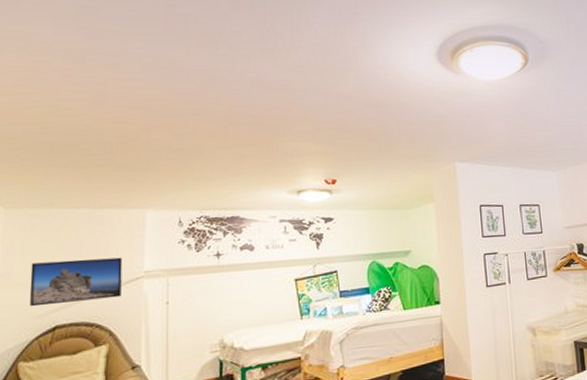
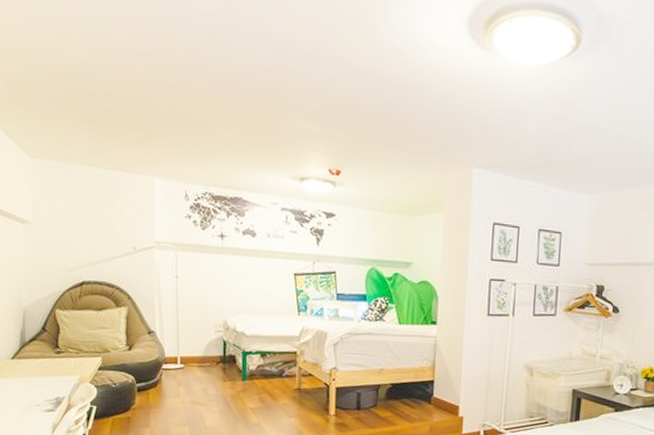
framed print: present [29,257,123,307] -> none [58,217,136,264]

